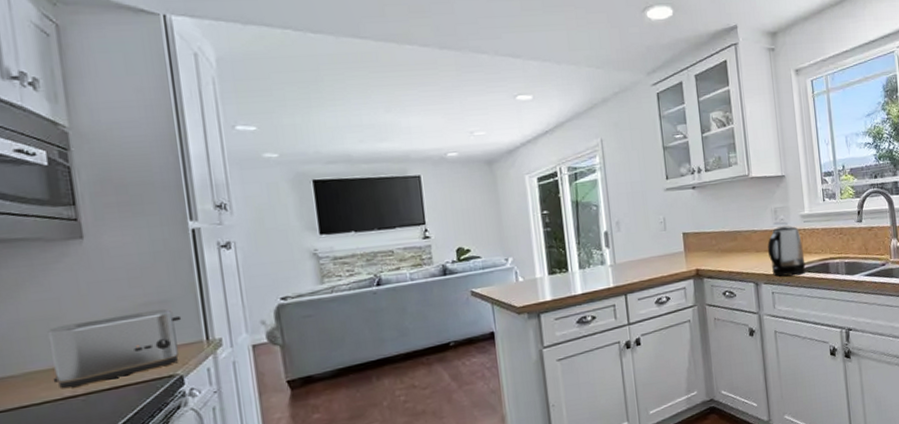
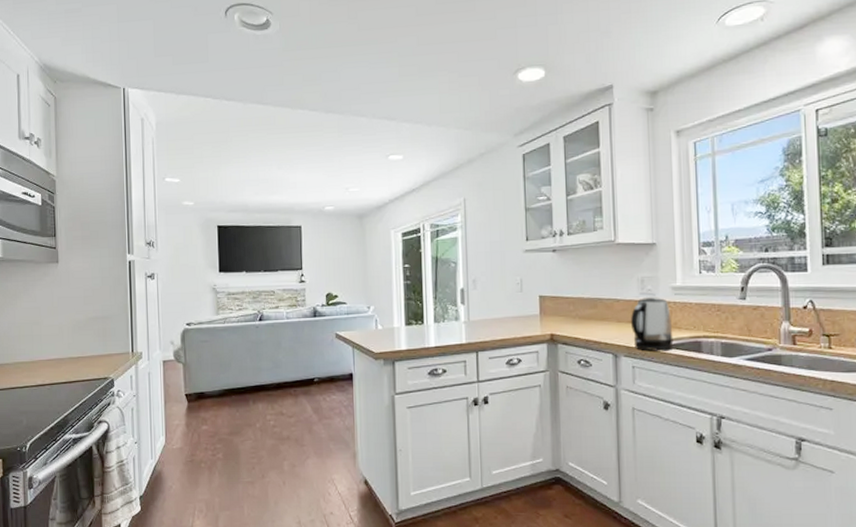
toaster: present [47,308,182,389] -> none [31,323,117,378]

